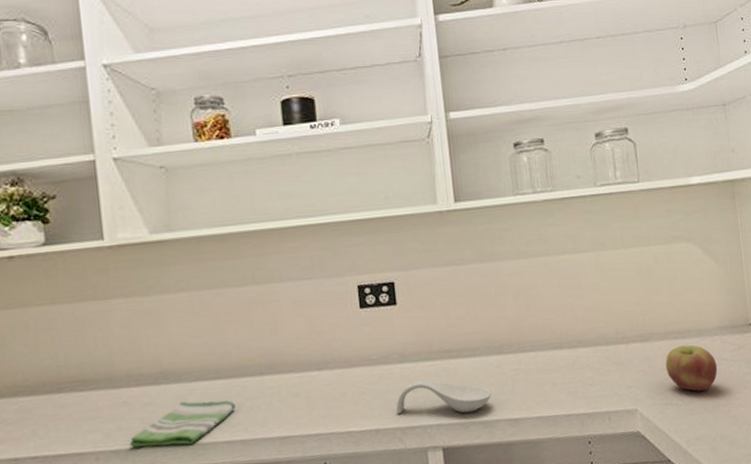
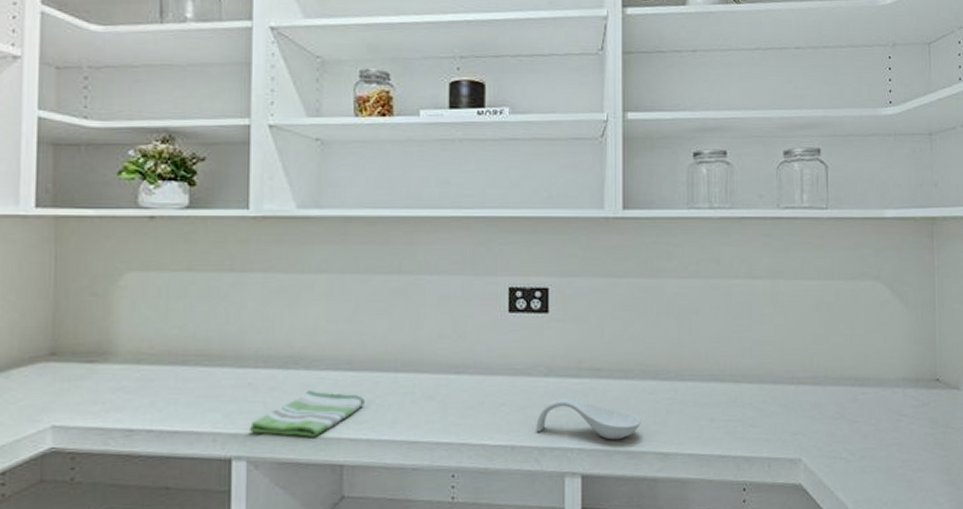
apple: present [665,345,718,392] -> none [838,394,896,448]

